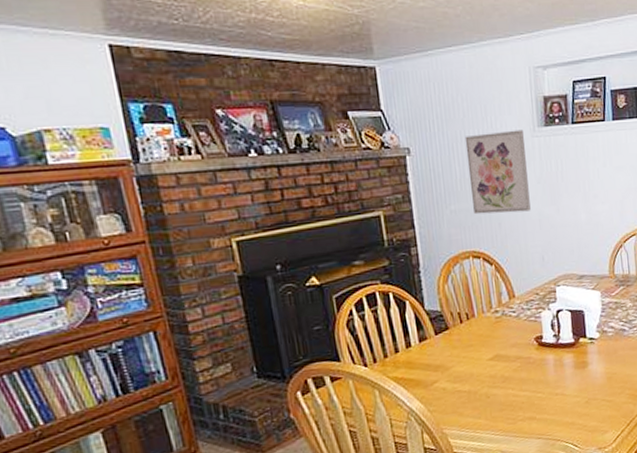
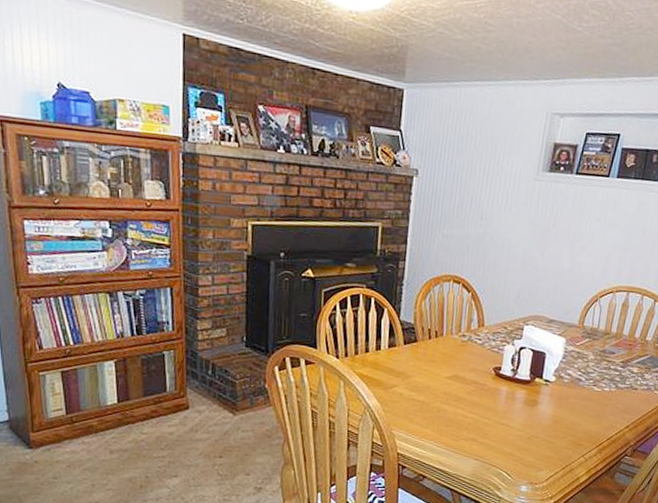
wall art: present [464,129,531,215] -> none [464,168,527,249]

